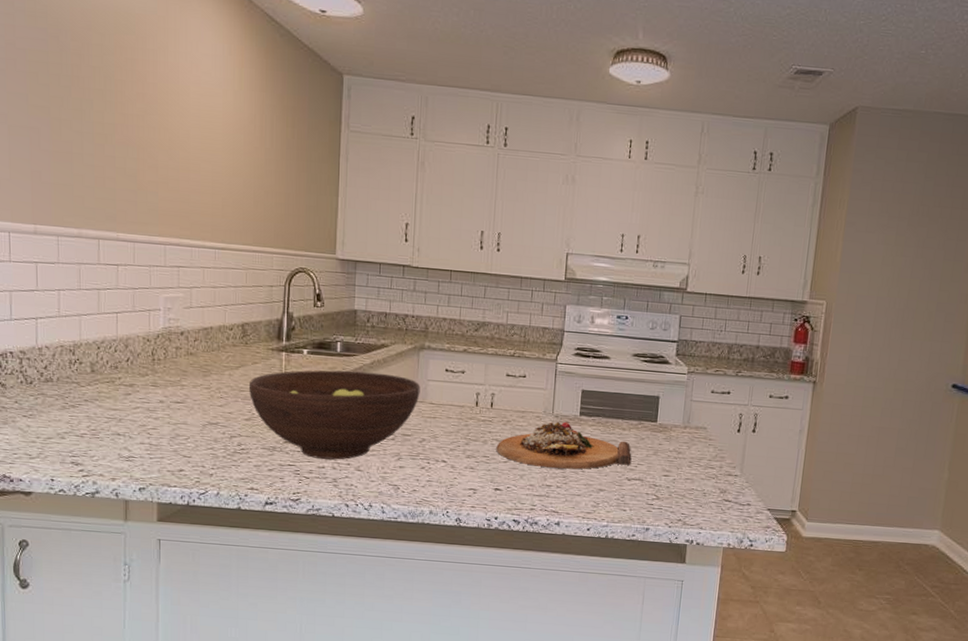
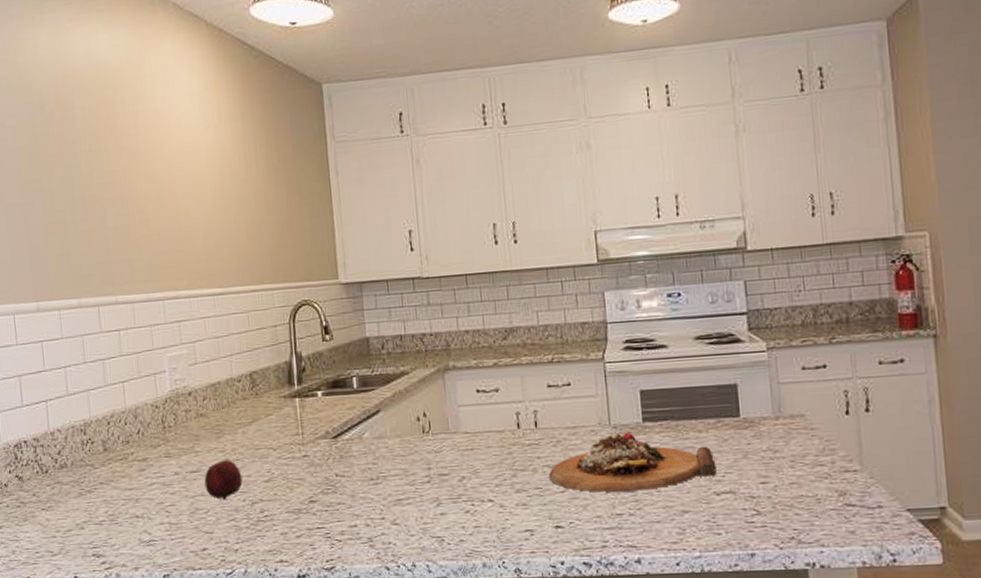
apple: none [187,396,224,430] -> present [204,460,243,500]
fruit bowl: present [248,370,421,460] -> none [264,405,452,516]

